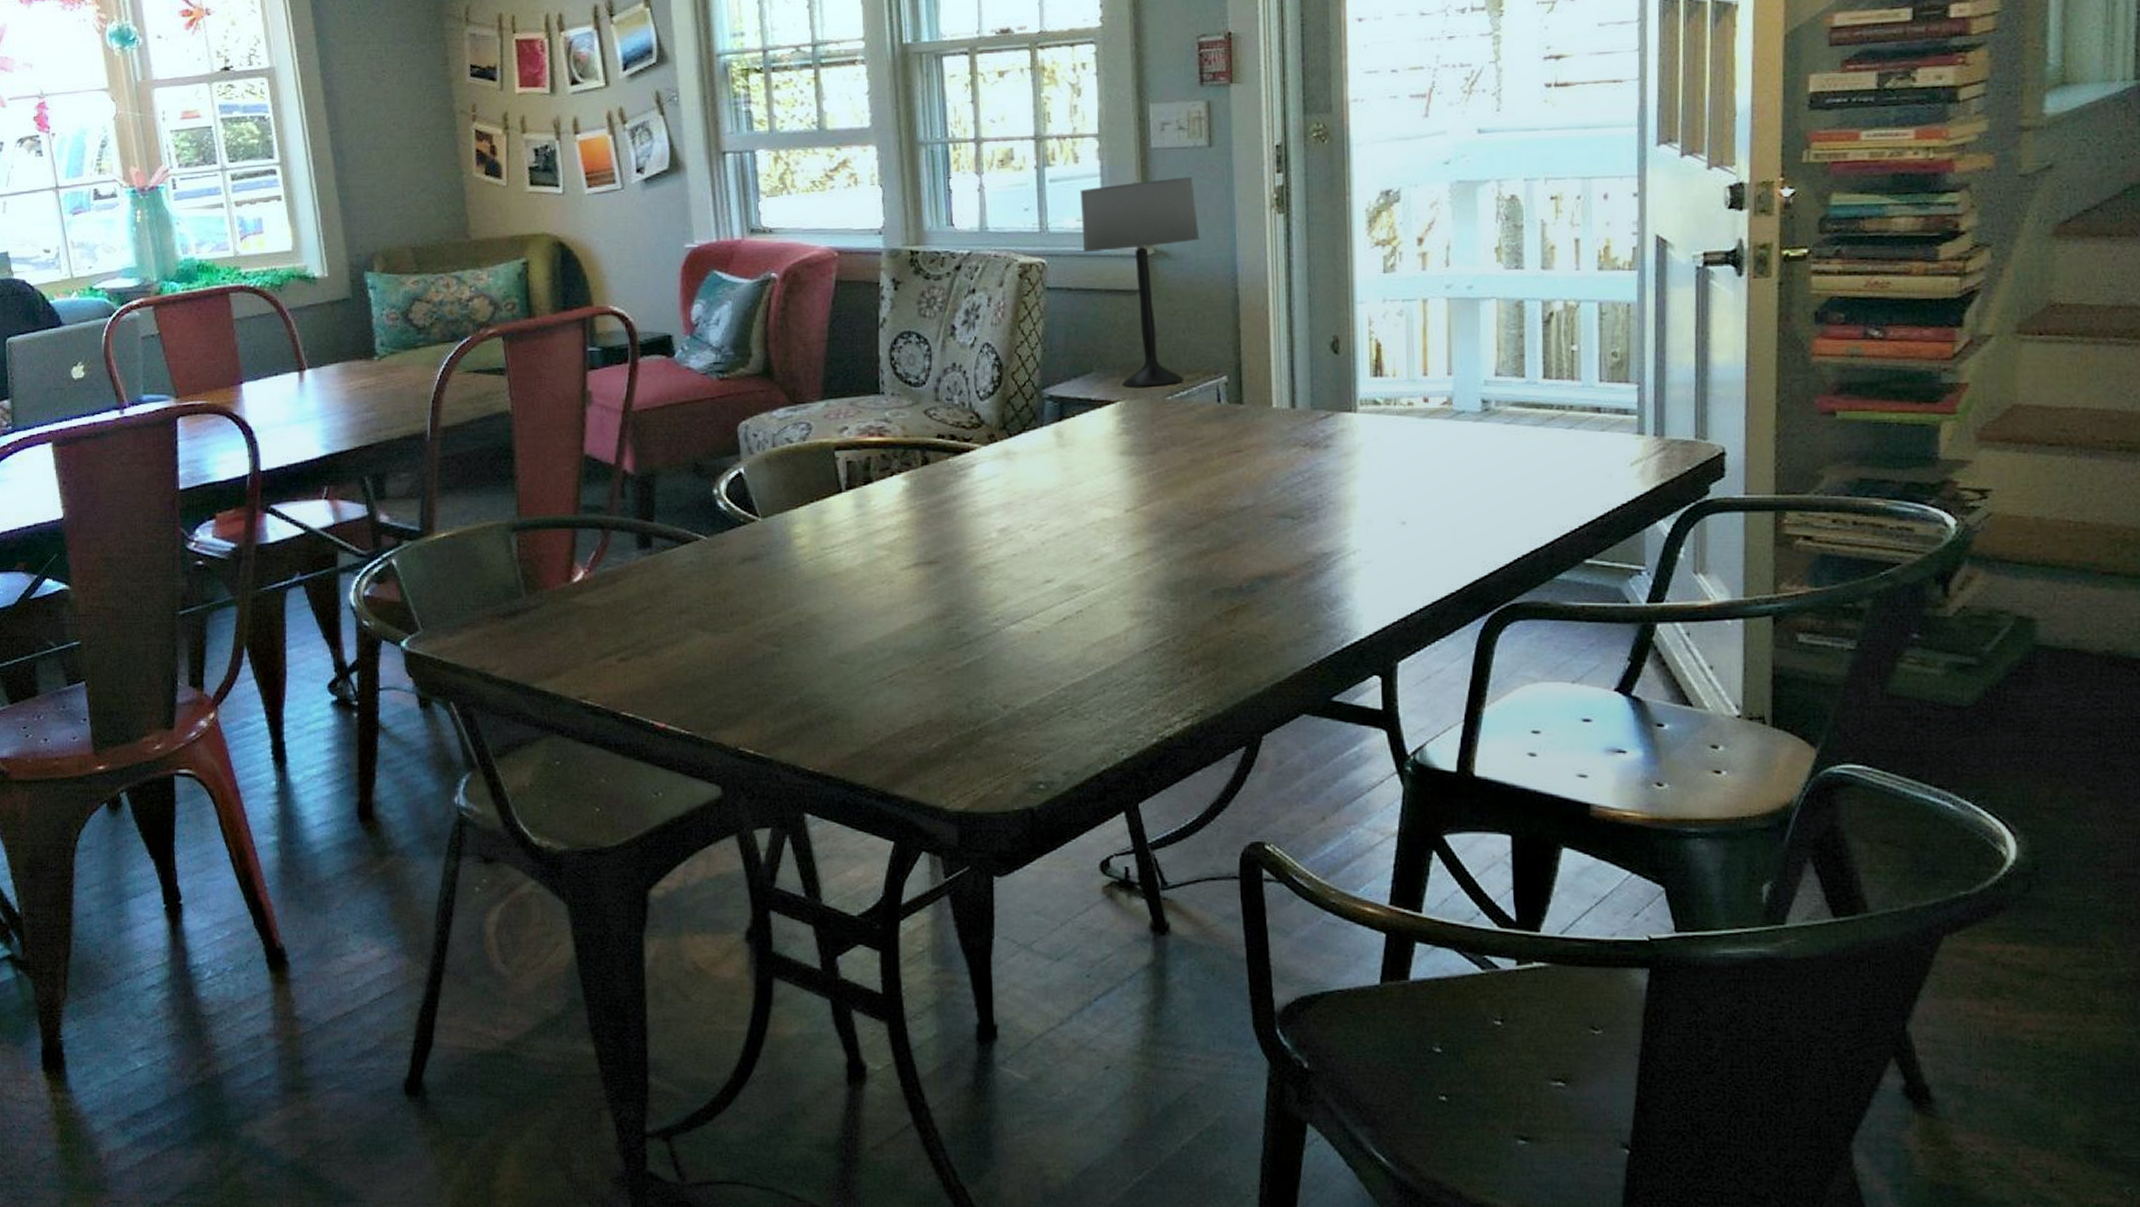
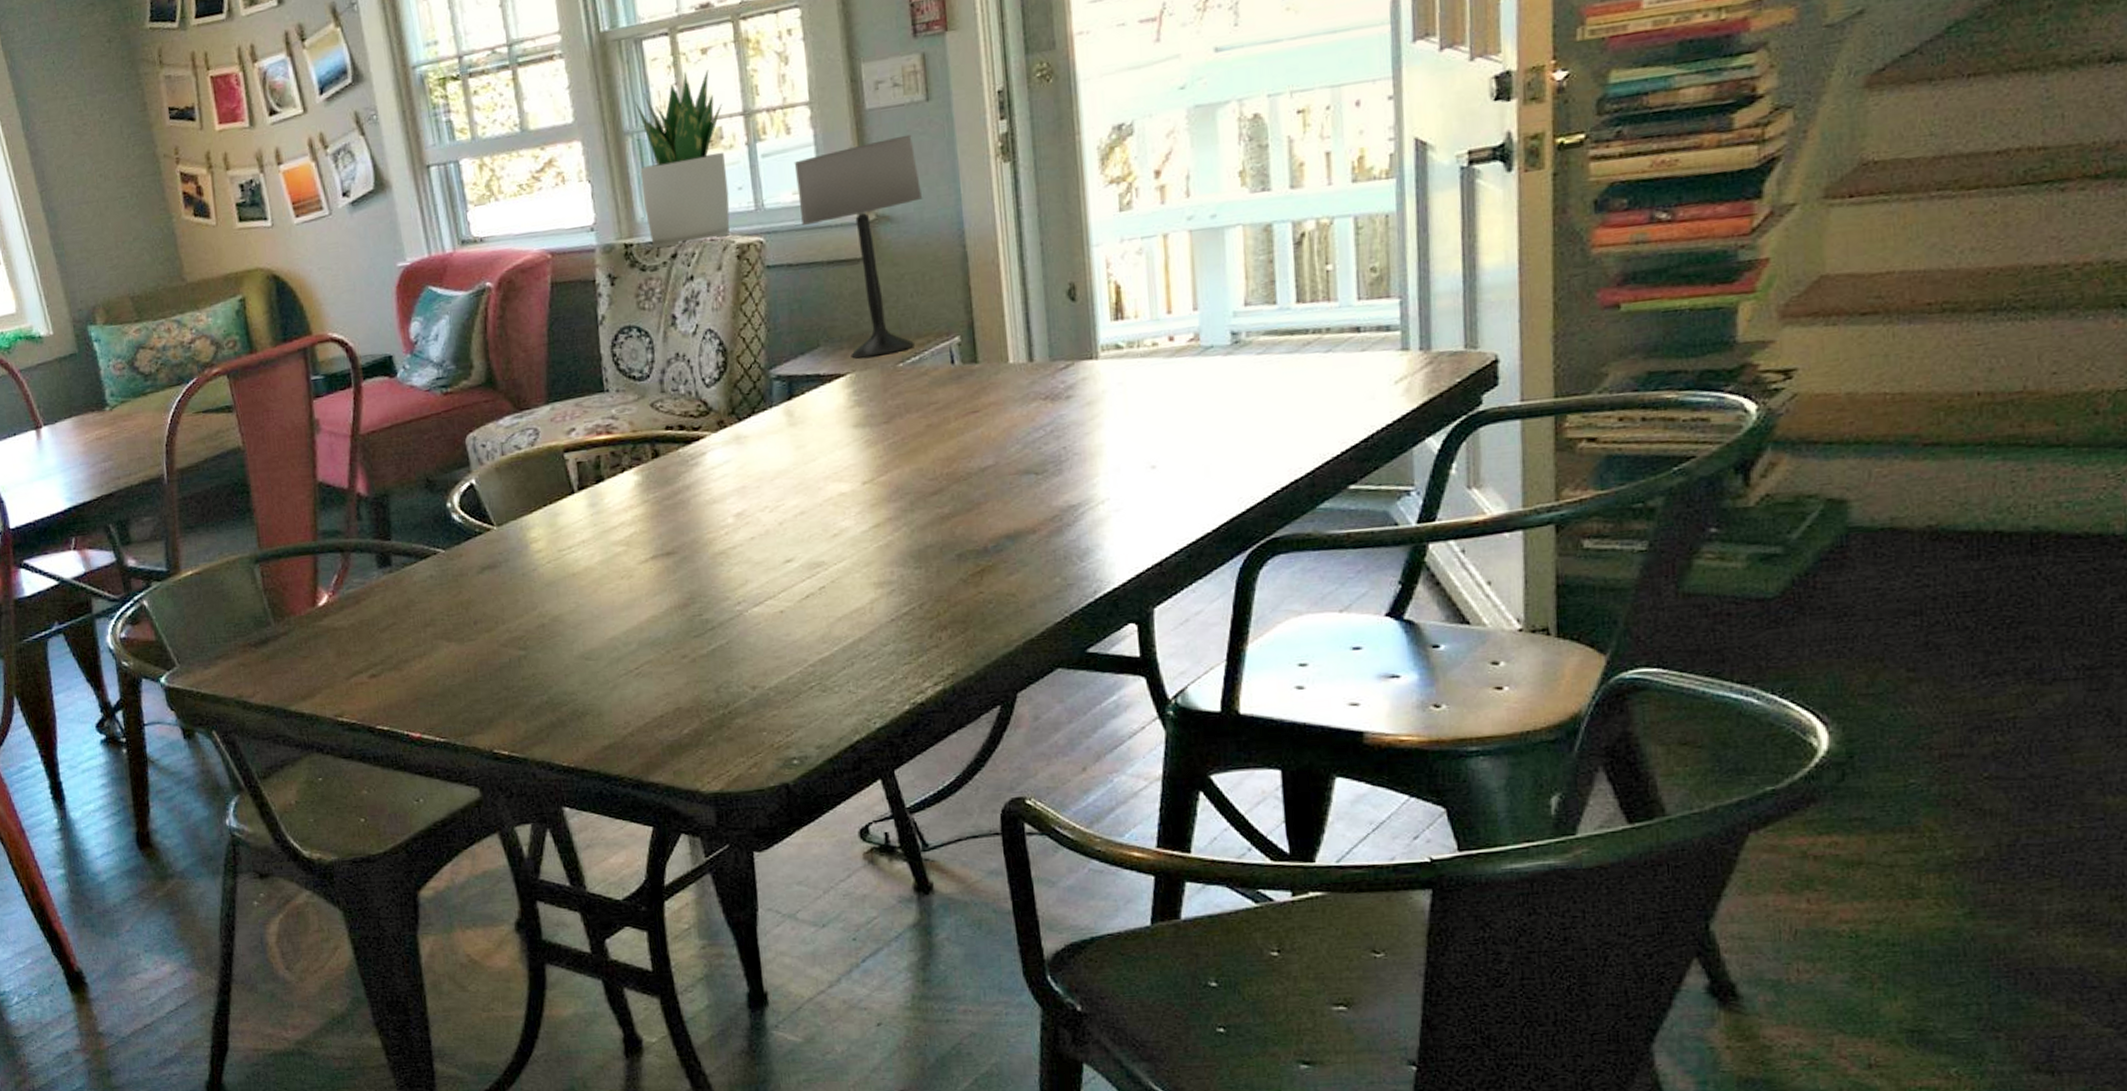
planter: none [931,92,1015,259] -> present [635,70,730,249]

